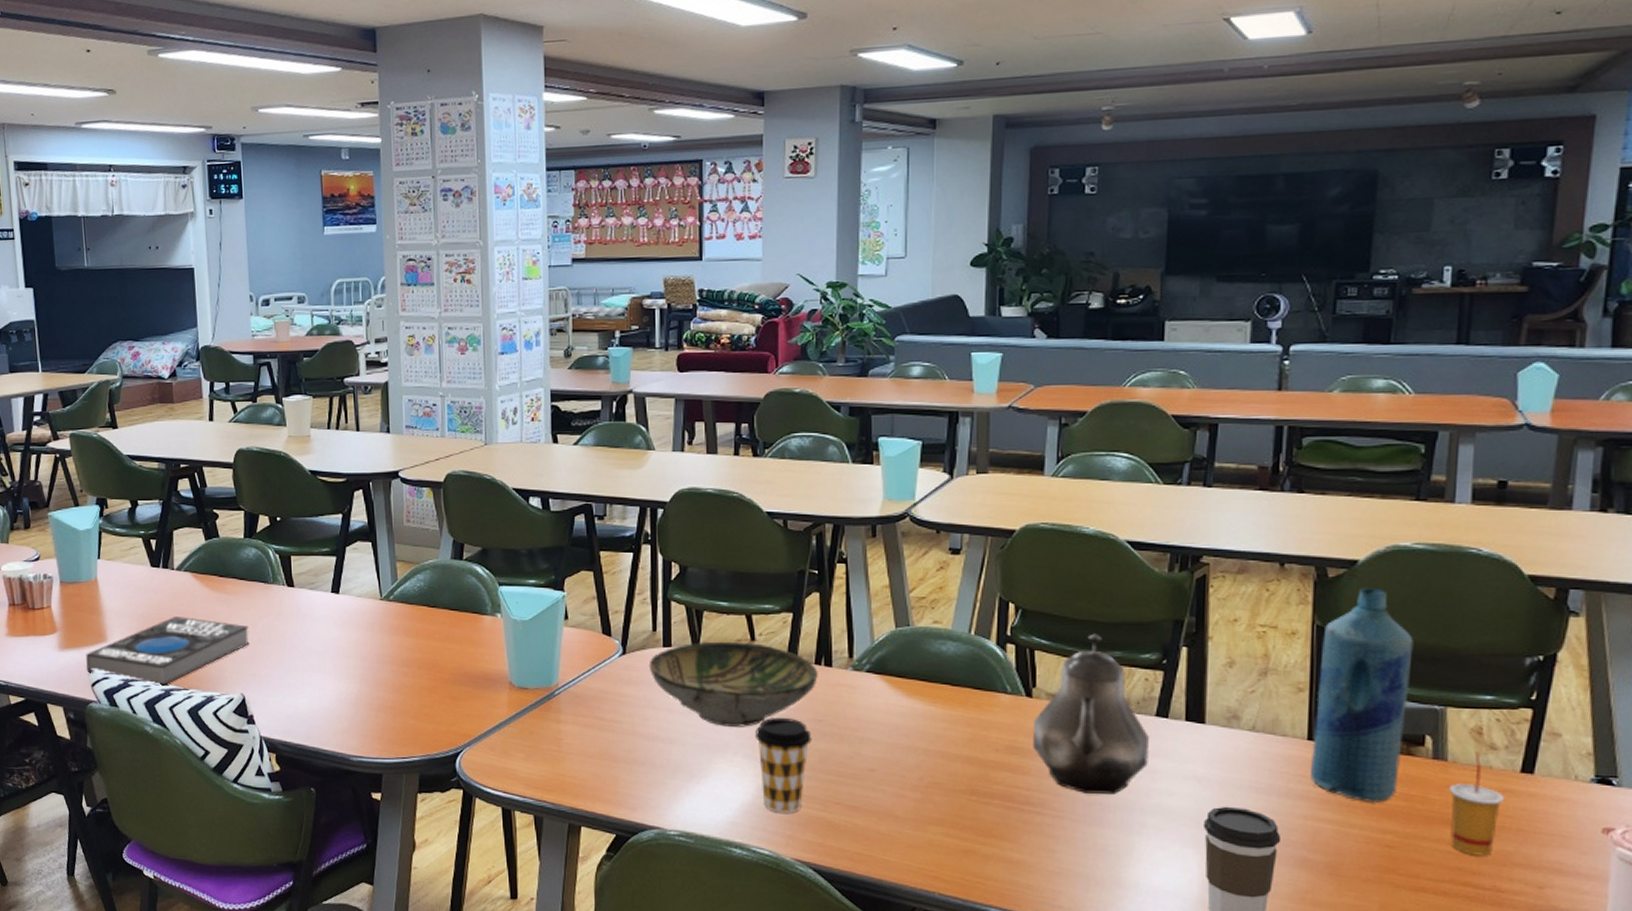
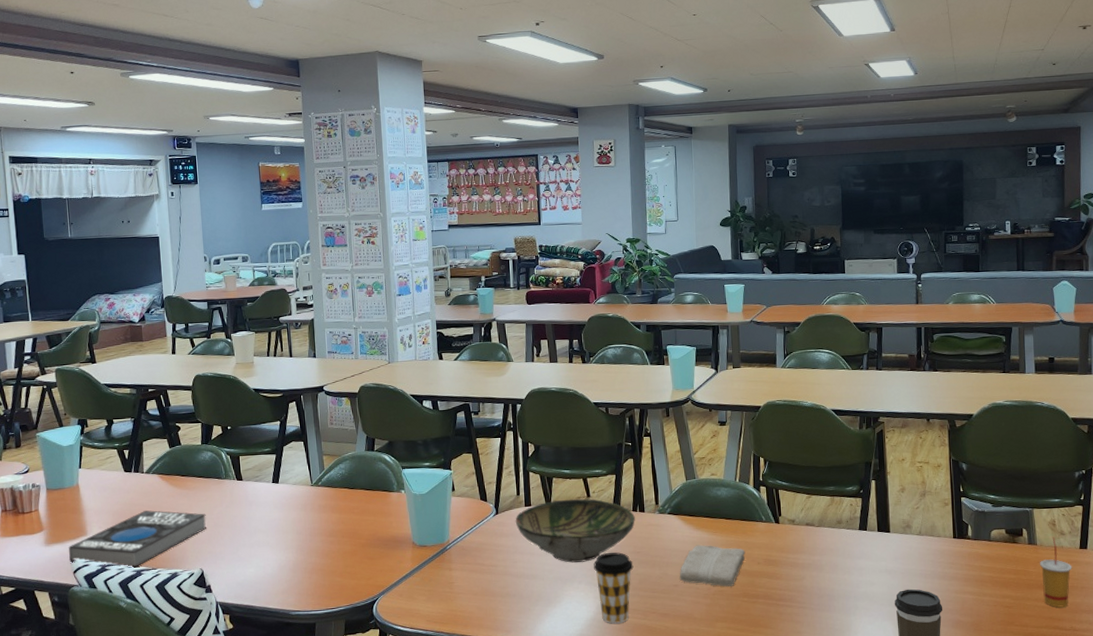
washcloth: none [877,717,978,778] -> present [679,544,745,587]
teapot: present [1033,633,1149,794] -> none [781,475,857,589]
bottle: present [1311,586,1414,803] -> none [956,431,1011,578]

